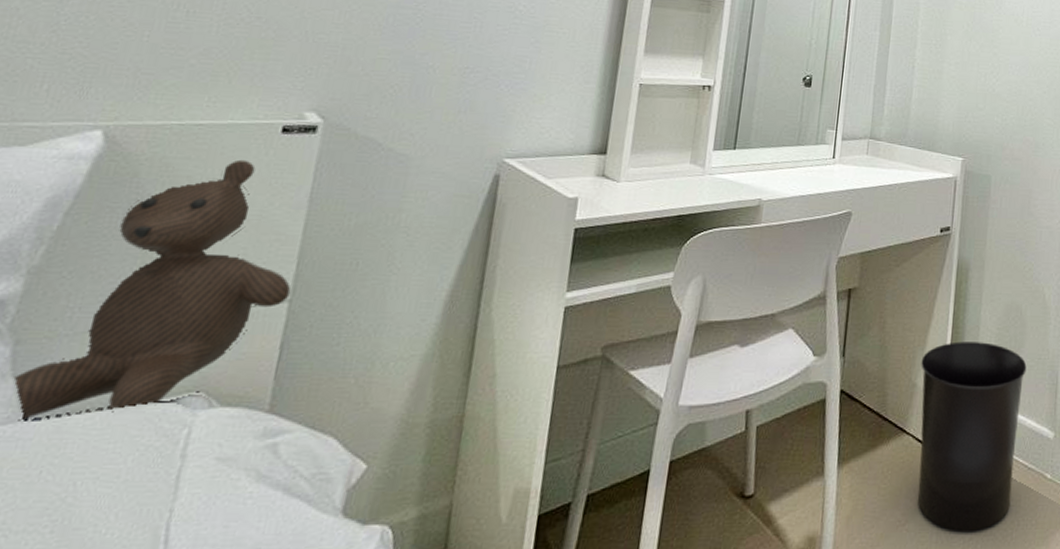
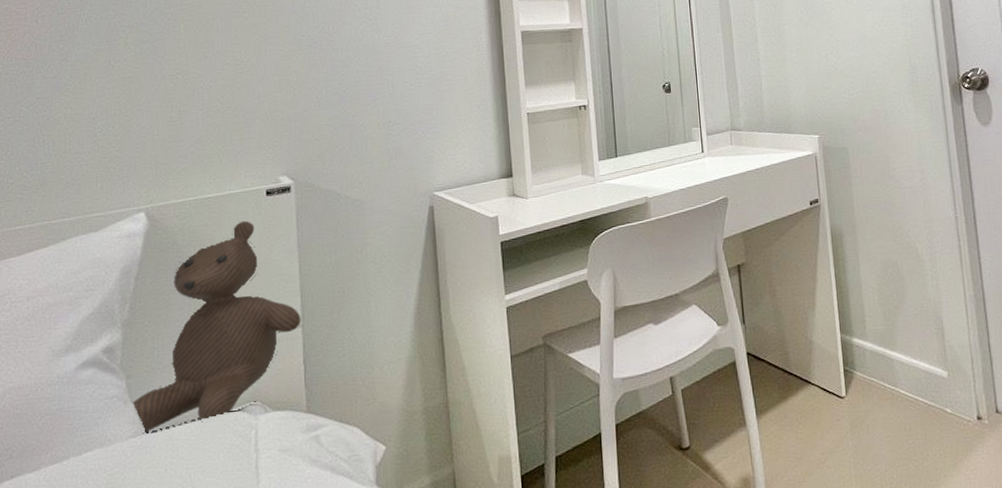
waste bin: present [917,341,1027,531] -> none [813,298,918,465]

